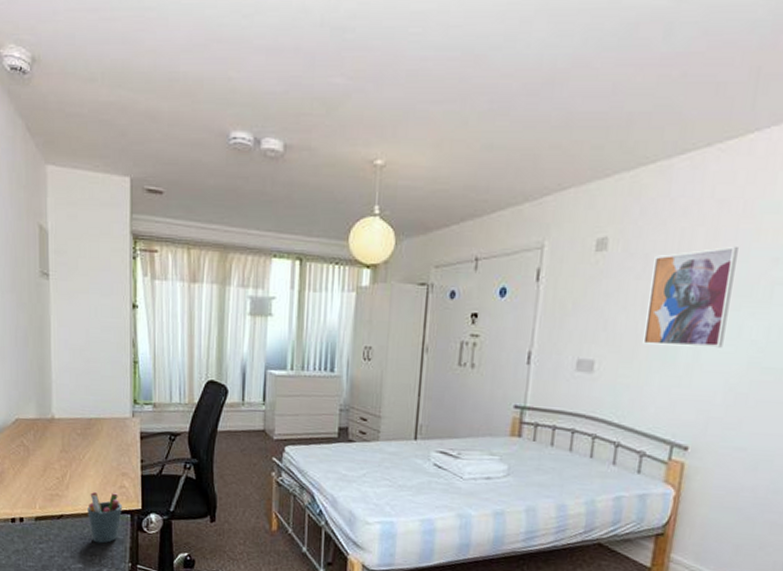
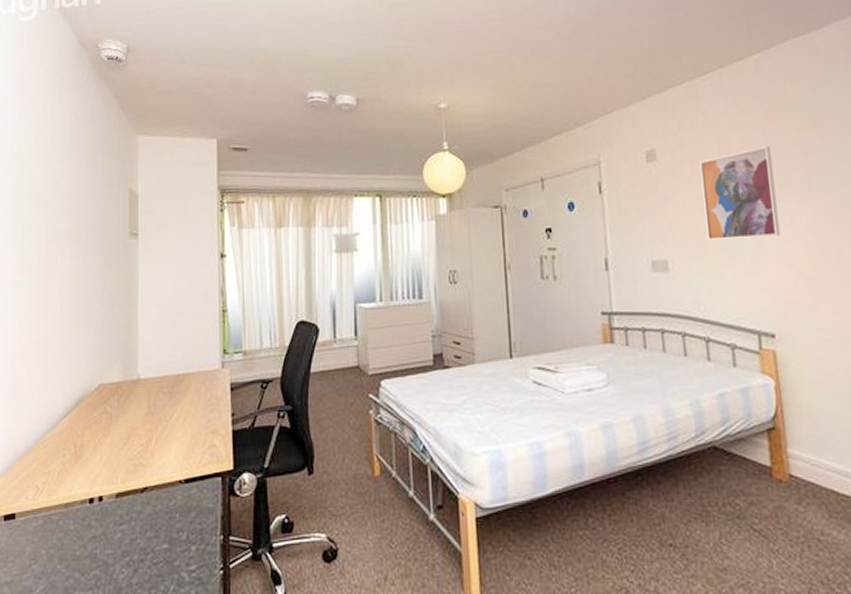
pen holder: present [87,491,122,544] -> none [174,454,212,516]

